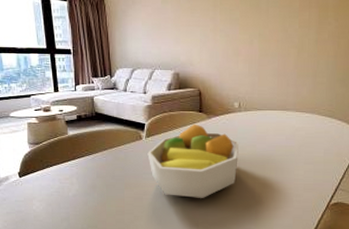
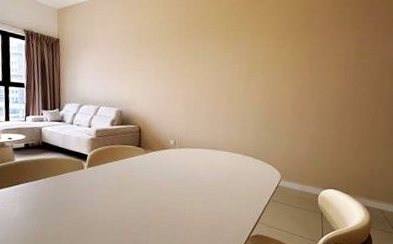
fruit bowl: present [147,123,239,198] -> none [88,157,172,226]

